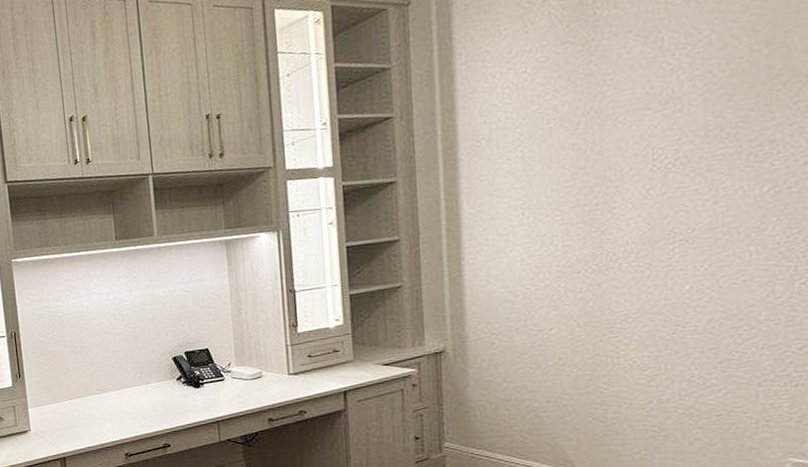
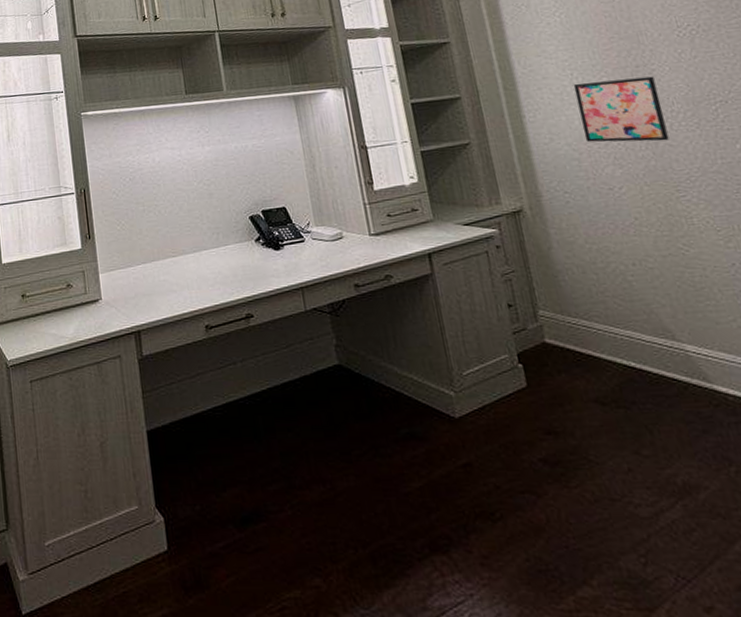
wall art: none [522,215,615,285] -> present [573,76,670,143]

